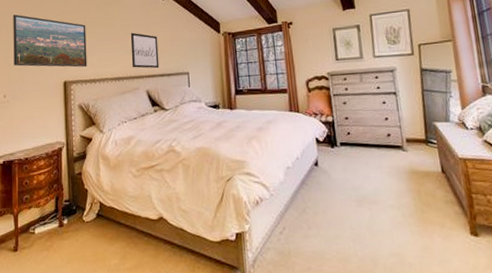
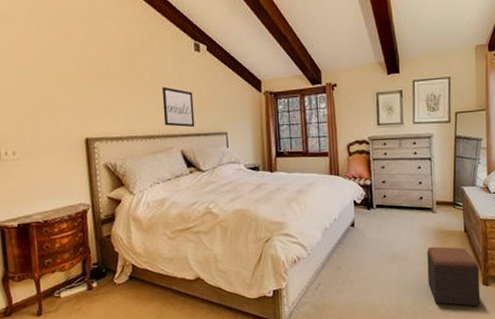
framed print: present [13,14,87,68] -> none [17,58,113,123]
footstool: none [400,189,471,261] -> present [427,246,481,306]

